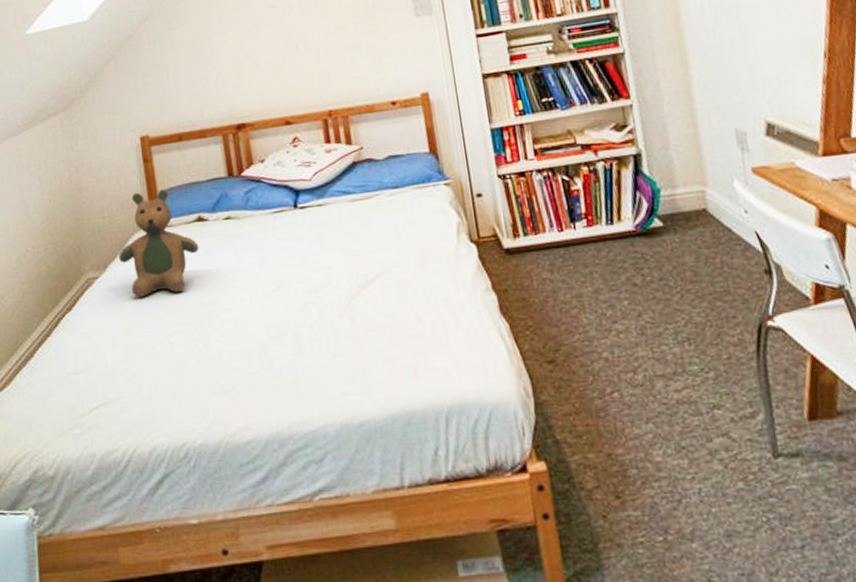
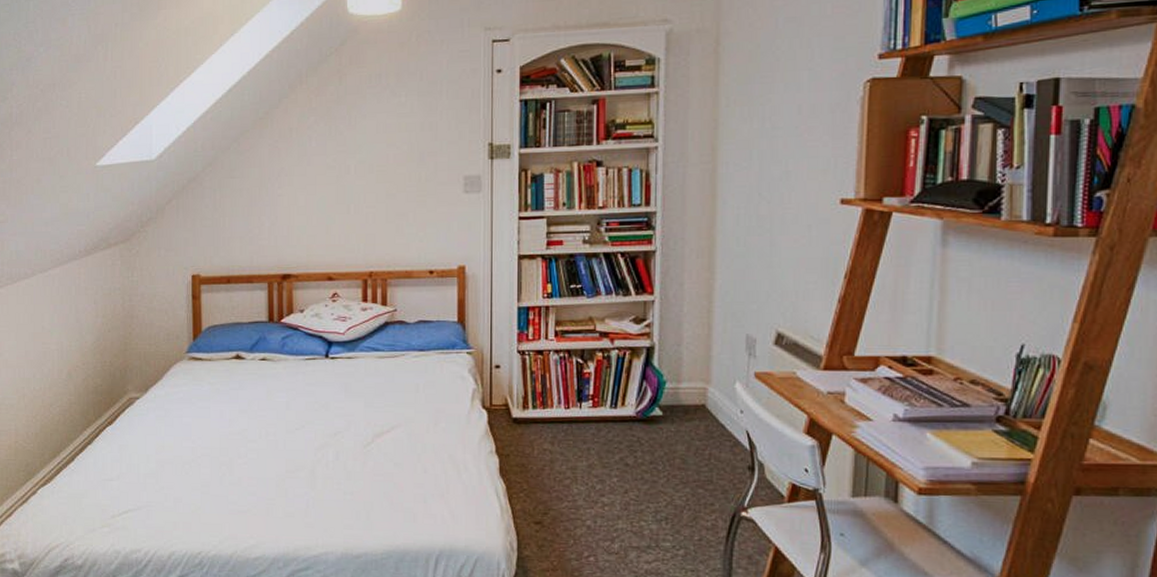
teddy bear: present [119,189,199,297] -> none [160,325,234,420]

